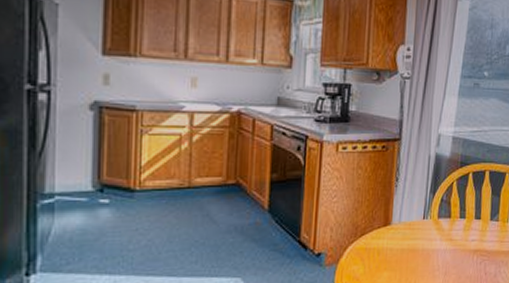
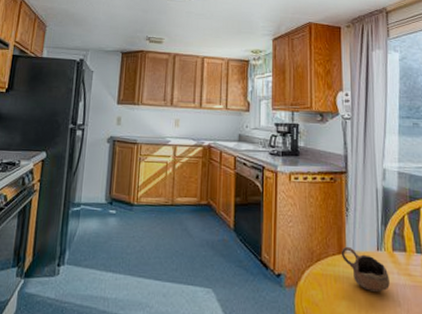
cup: none [386,217,432,260] -> present [341,246,390,292]

